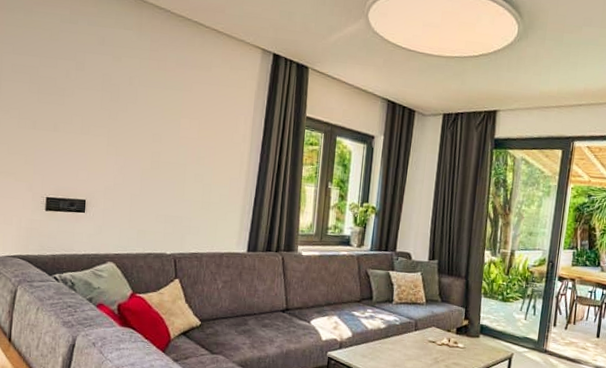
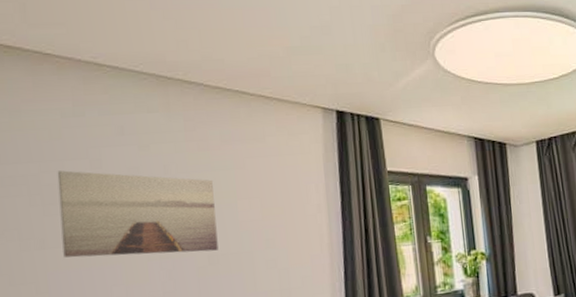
wall art: none [48,67,164,158] -> present [57,170,218,258]

